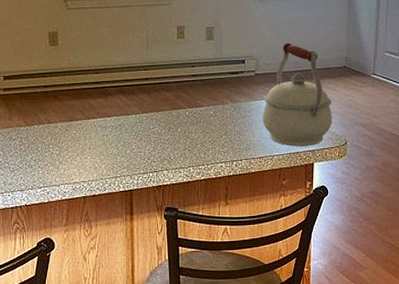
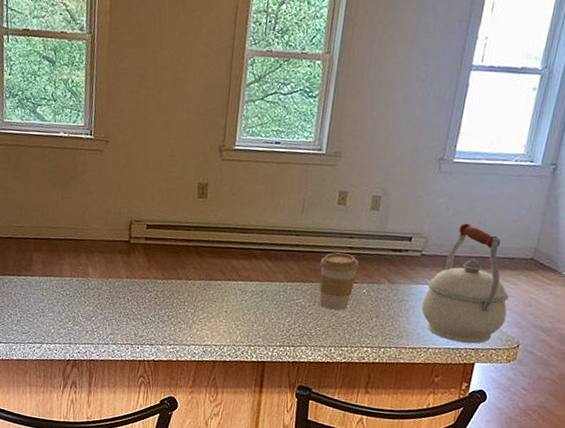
coffee cup: none [169,81,204,133] -> present [319,252,359,310]

